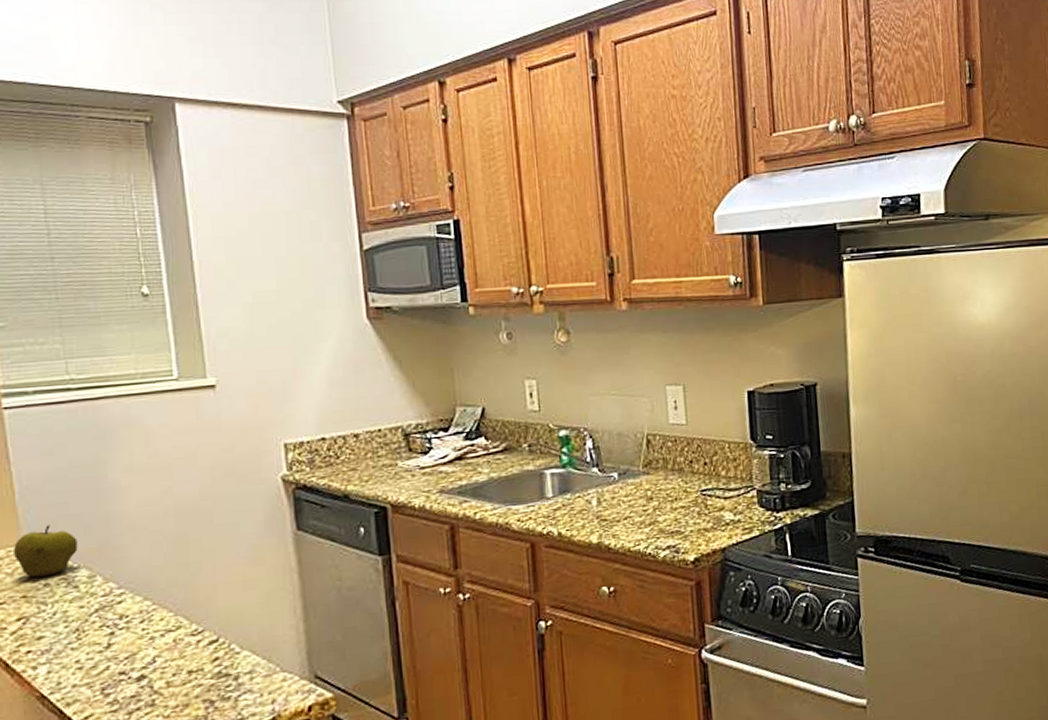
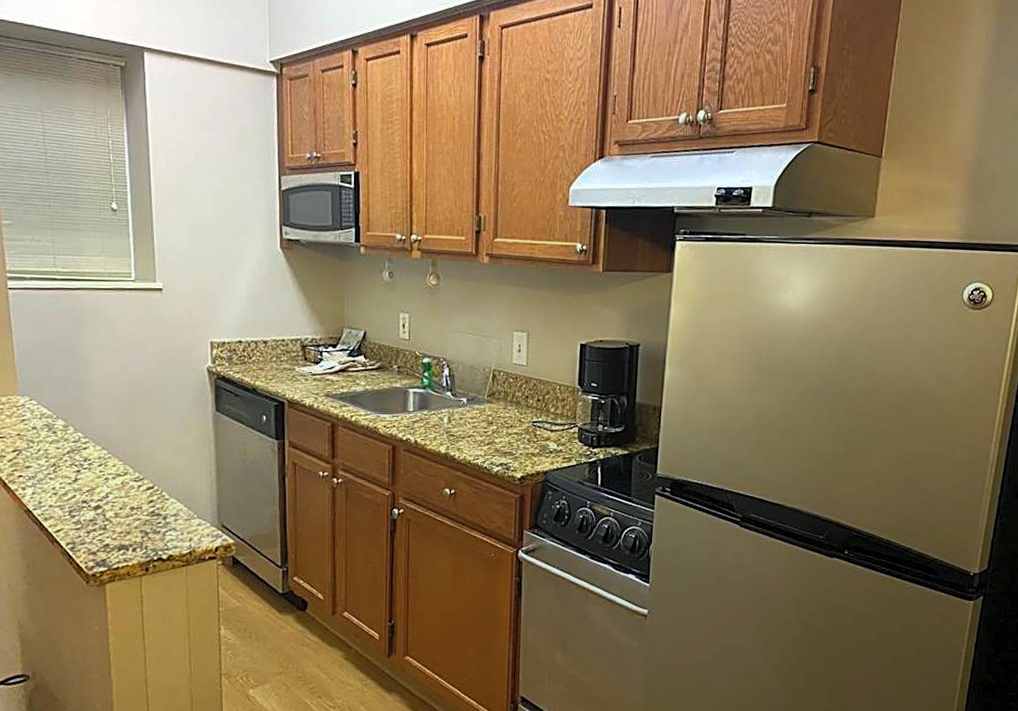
apple: present [14,525,78,578] -> none [13,382,57,421]

